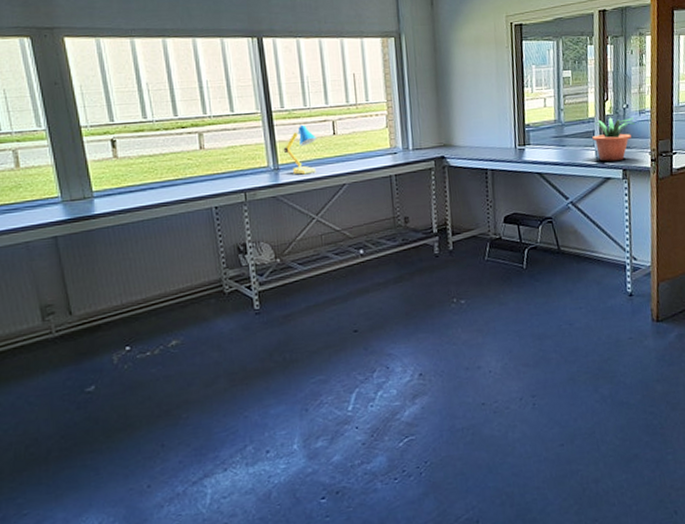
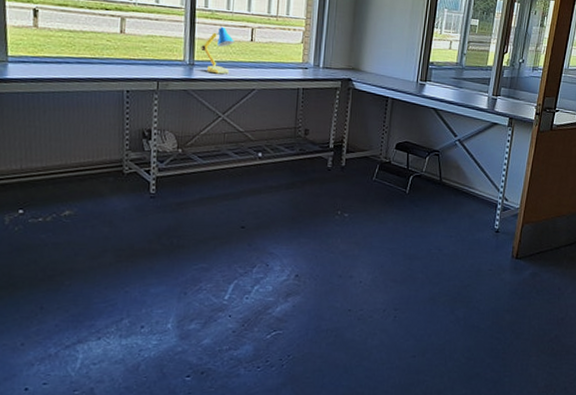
potted plant: present [592,117,636,162] -> none [487,68,528,109]

